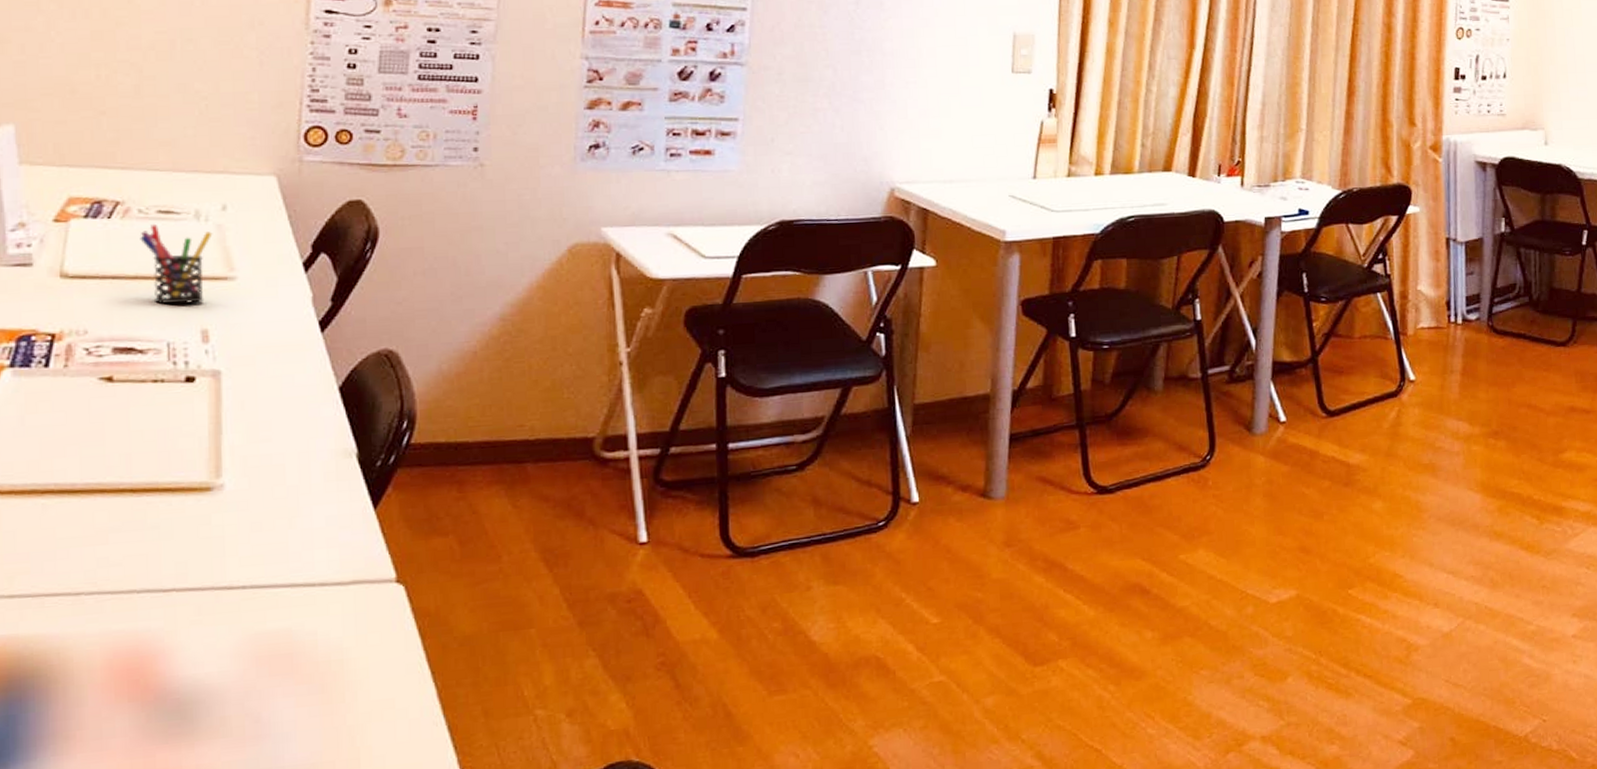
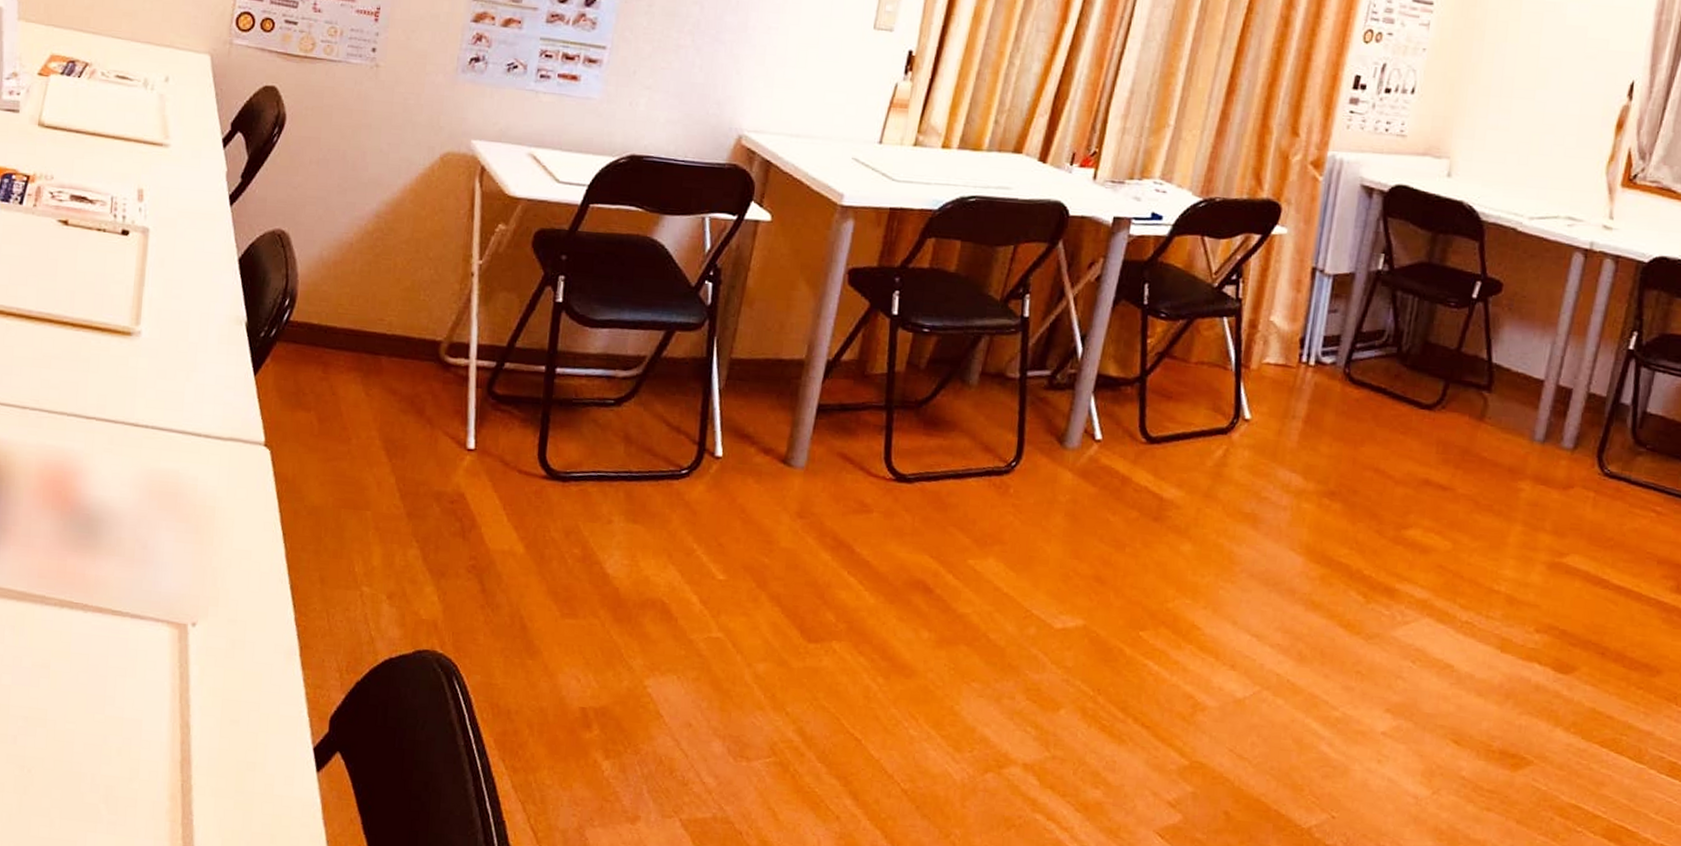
pen holder: present [140,223,213,304] -> none [100,86,156,164]

